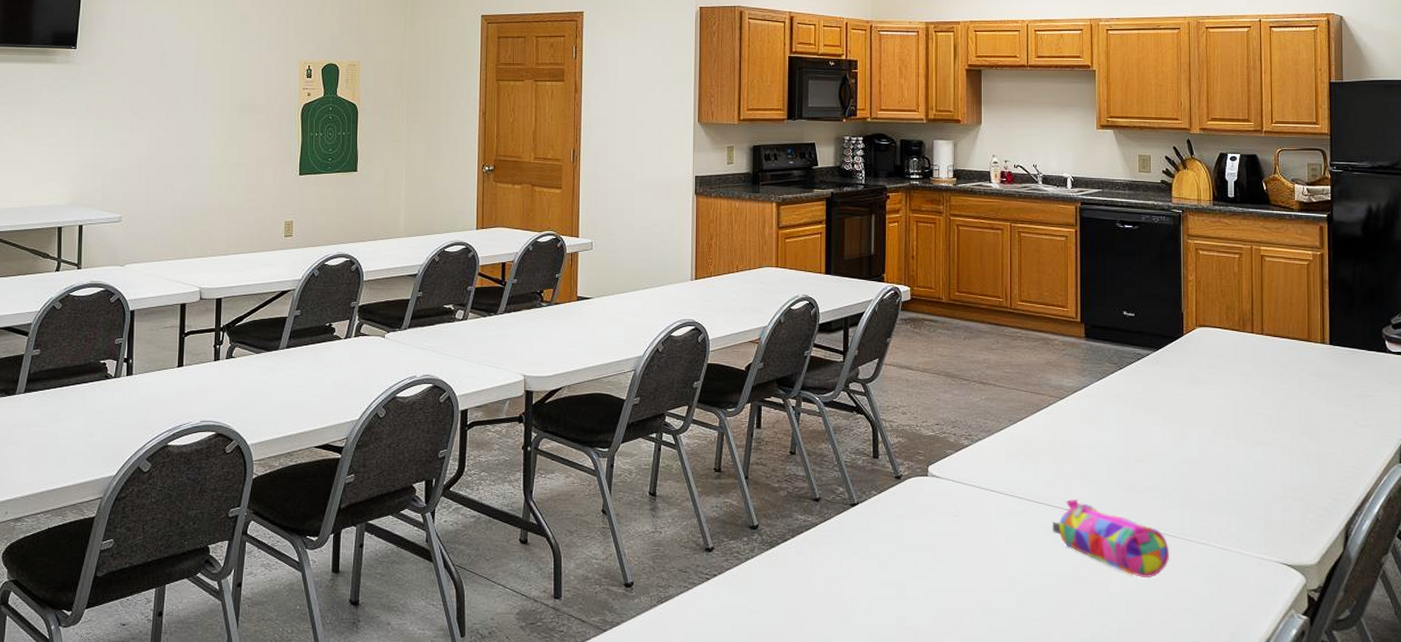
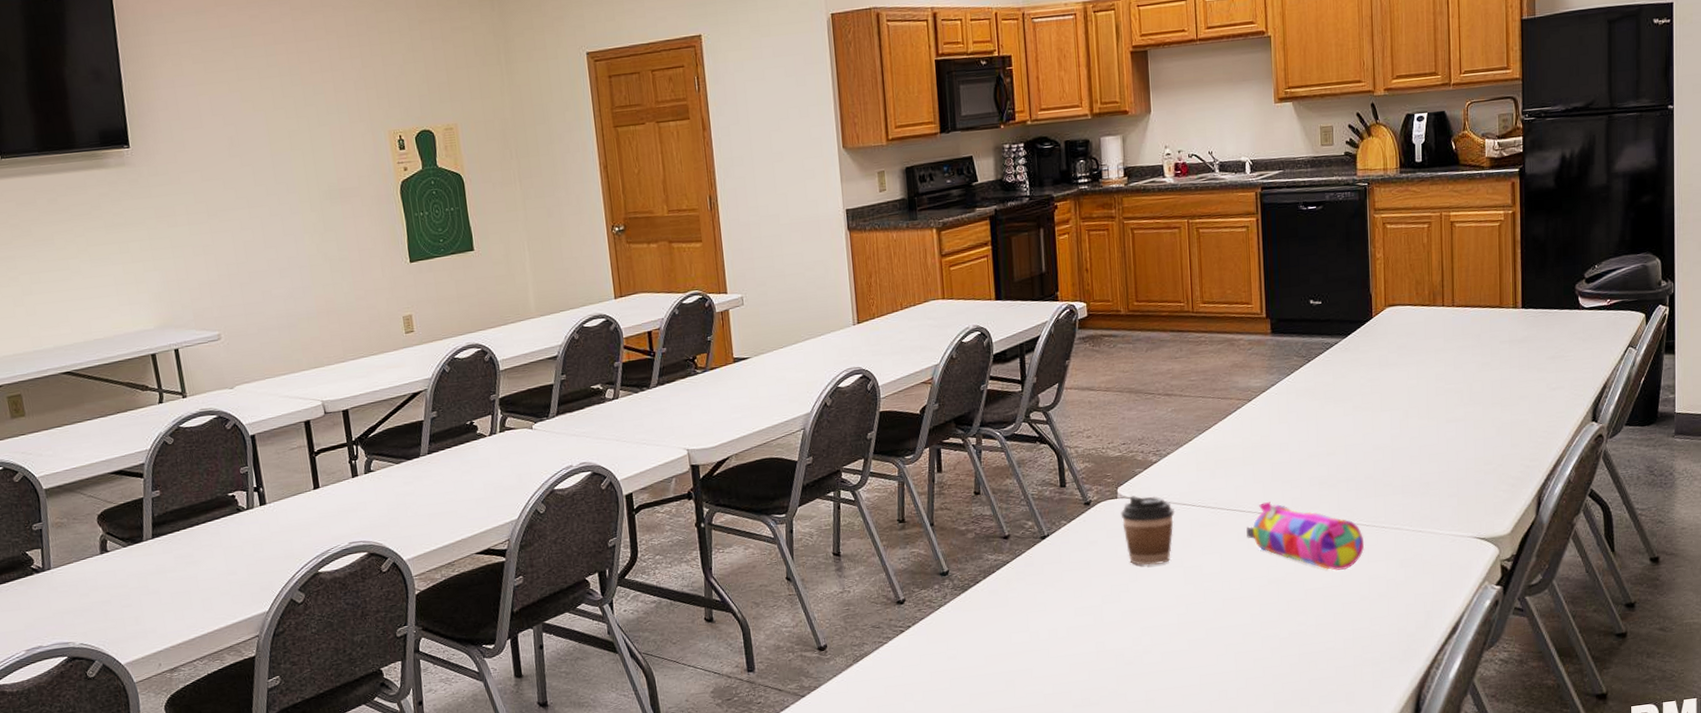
coffee cup: none [930,476,984,547] -> present [1120,495,1175,566]

